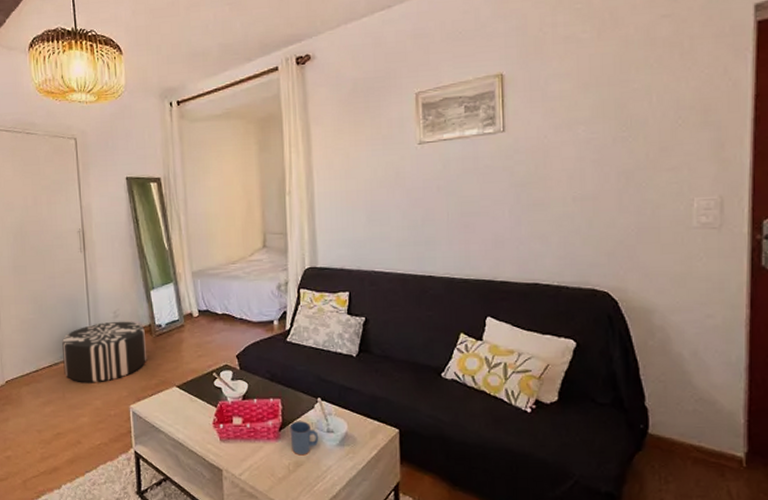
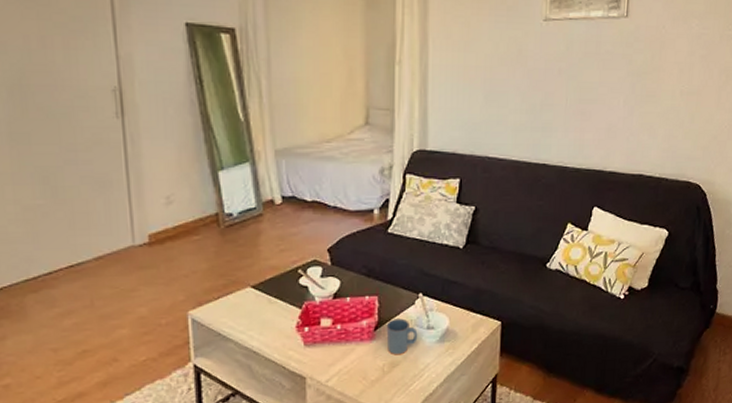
pouf: present [62,321,147,383] -> none [89,208,213,287]

